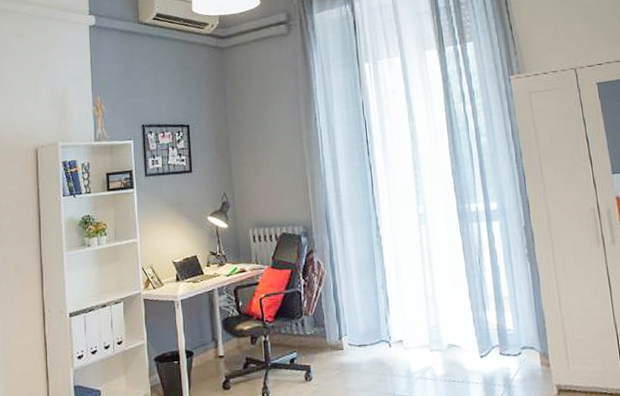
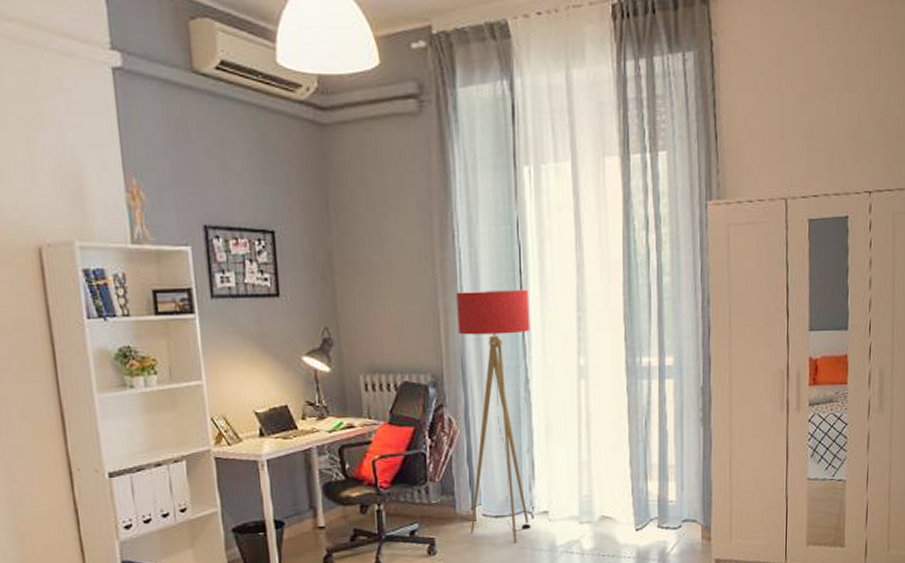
floor lamp: none [319,155,390,370] -> present [455,289,531,543]

